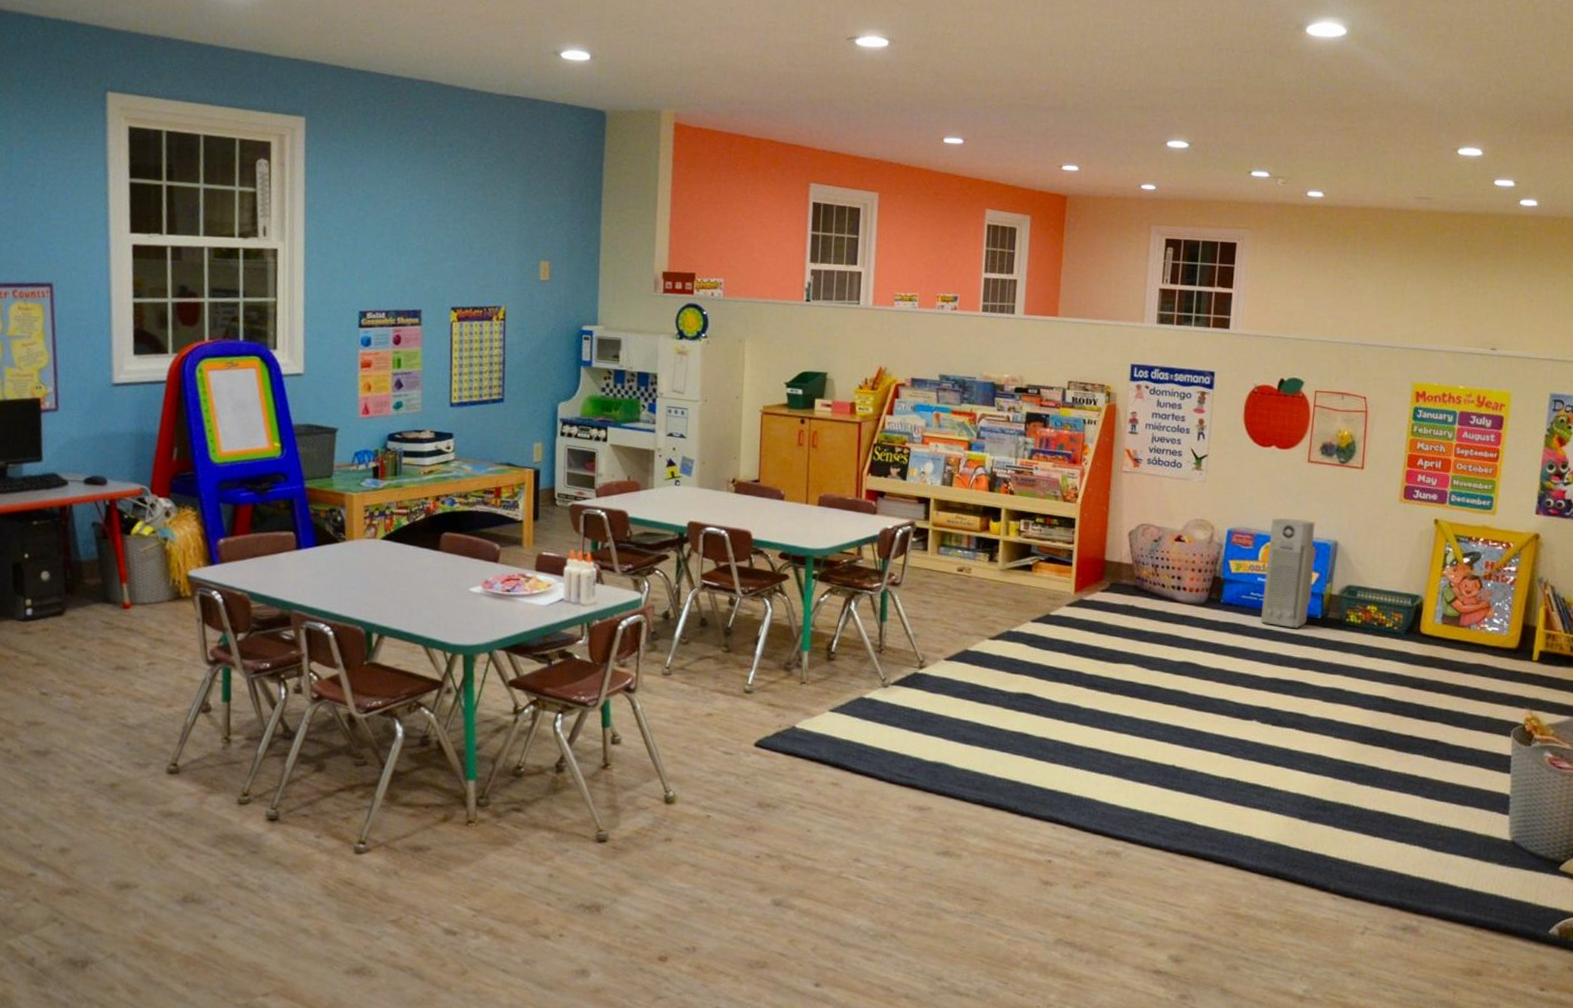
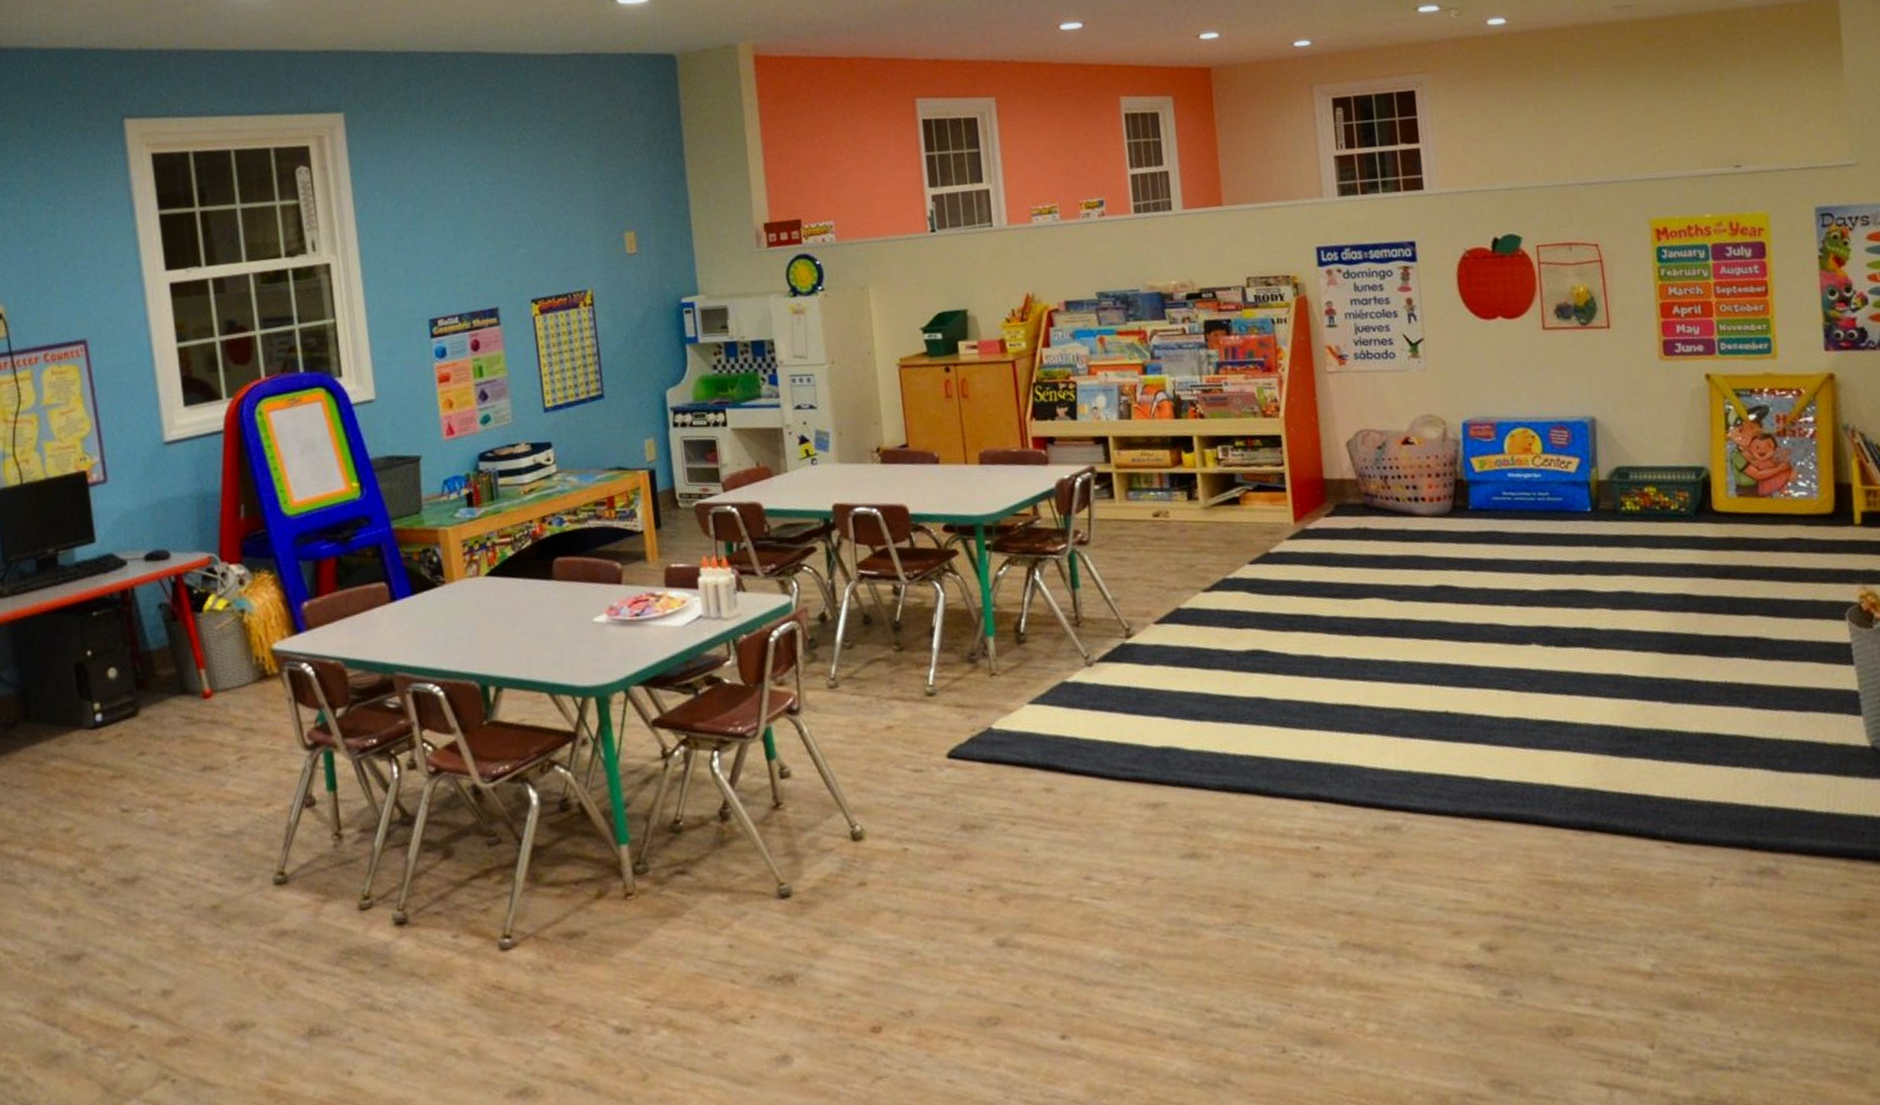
air purifier: present [1260,517,1316,628] -> none [1512,397,1576,527]

